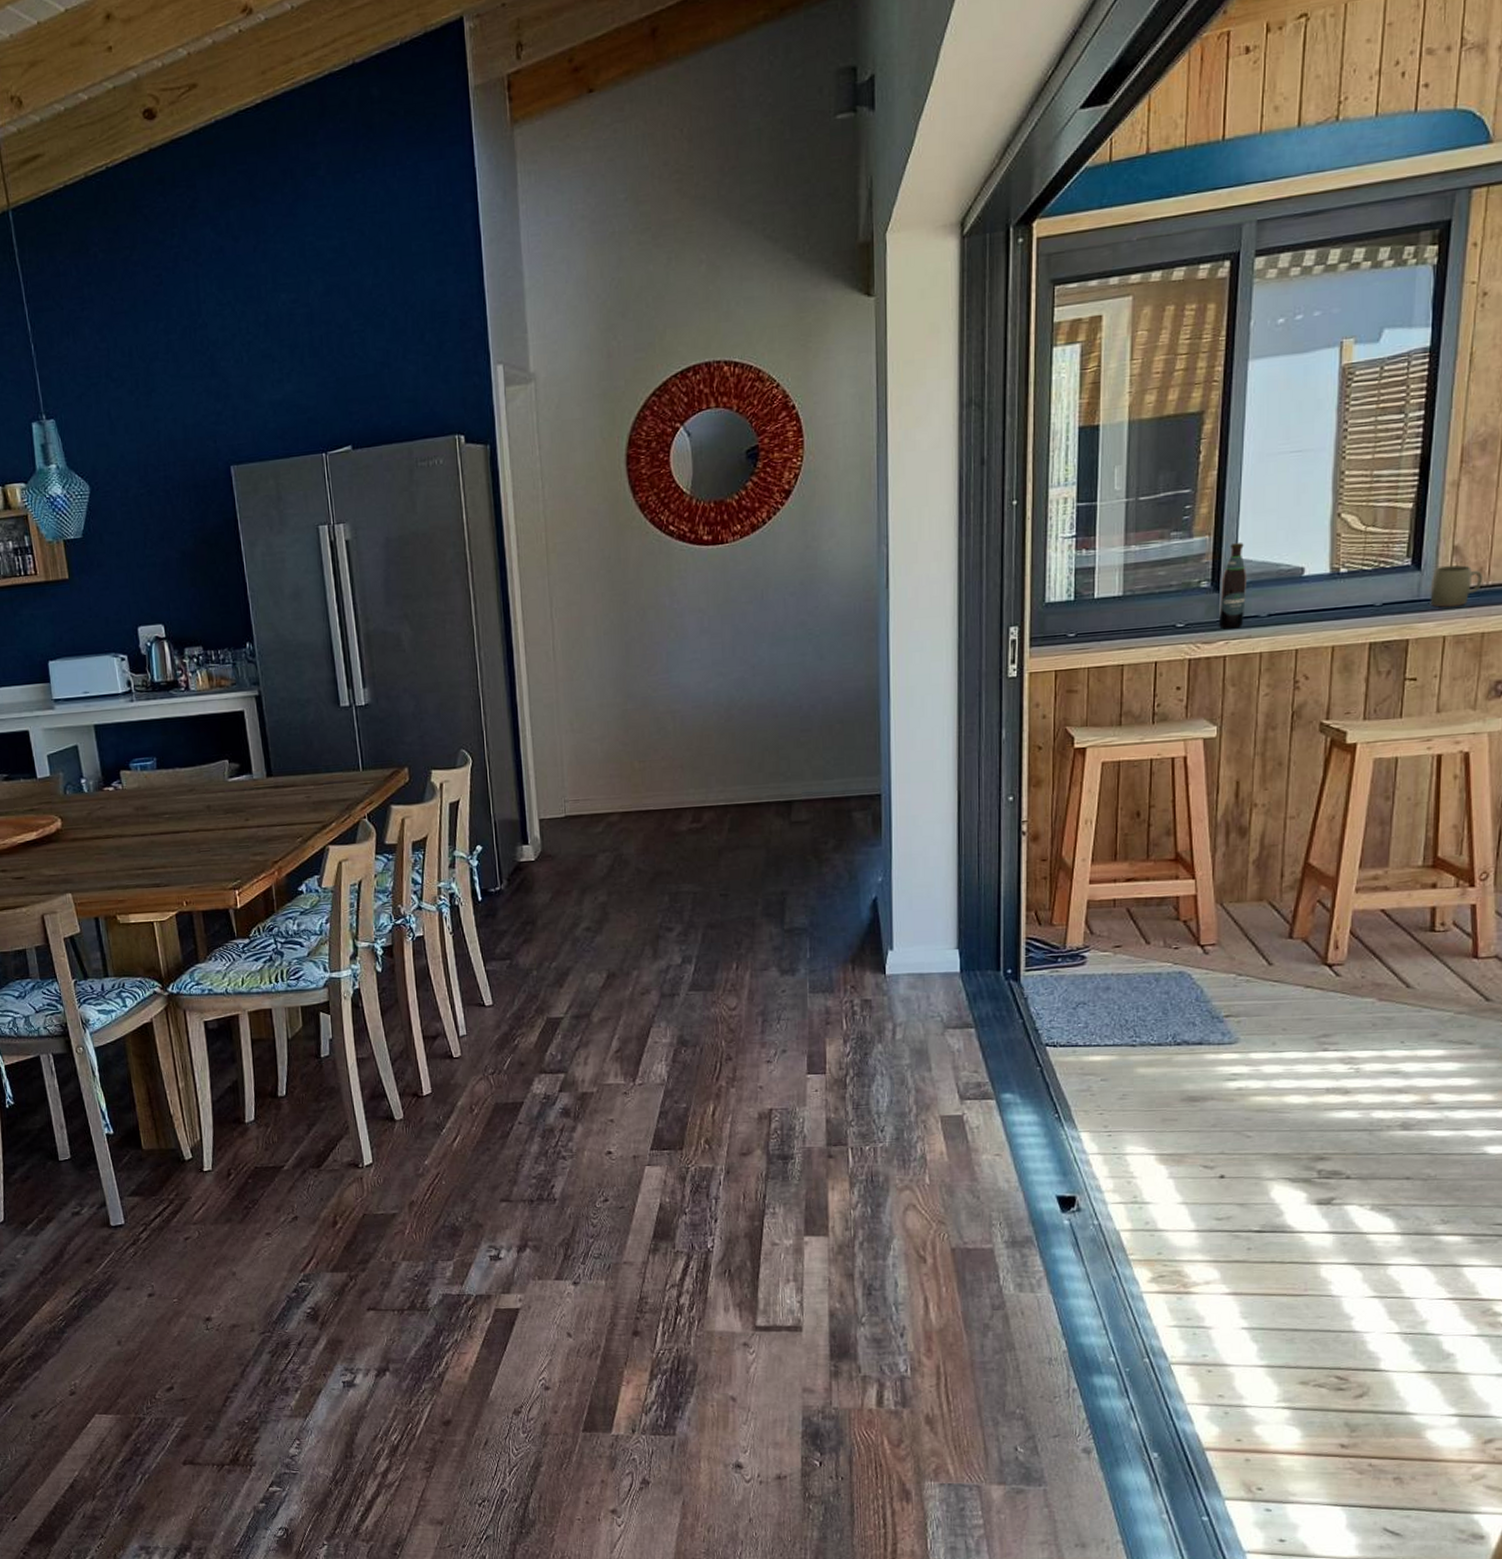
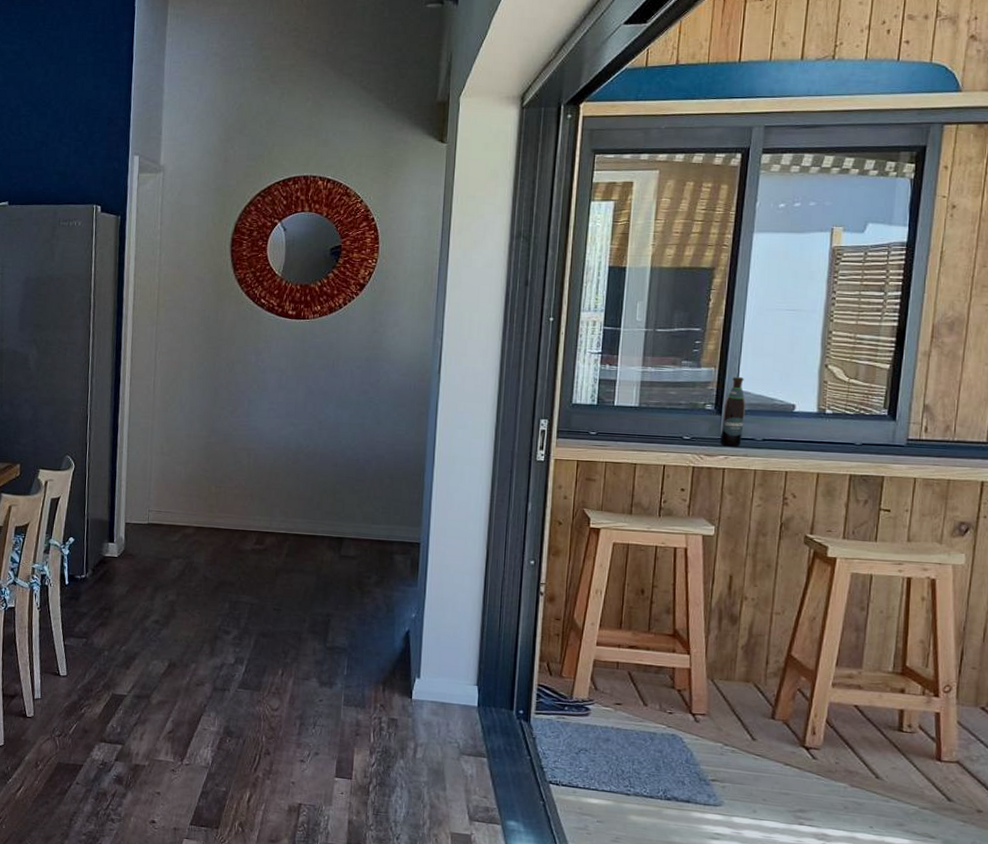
mug: present [1430,564,1484,607] -> none [903,419,950,455]

